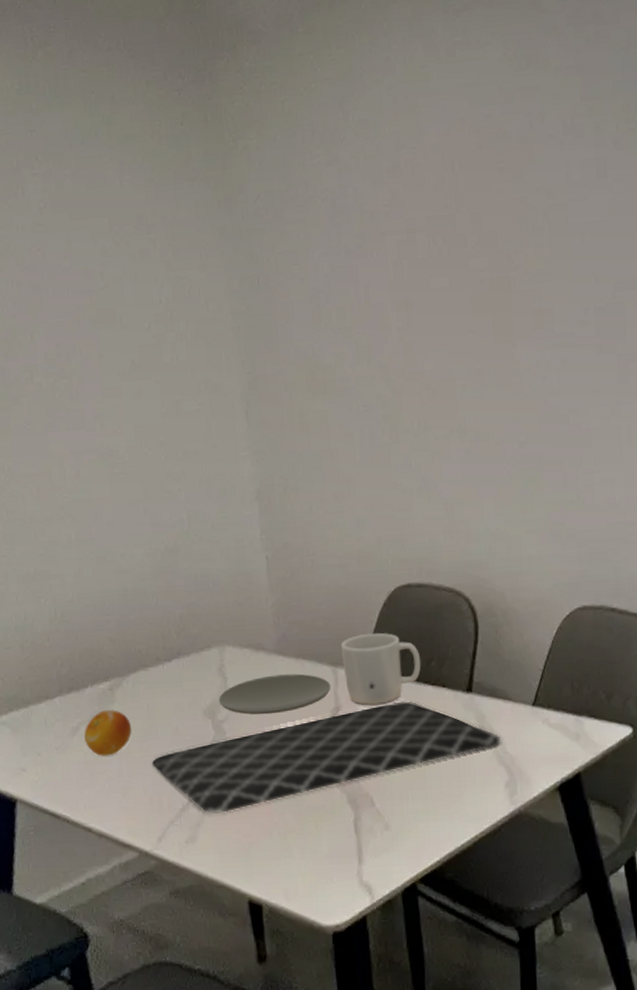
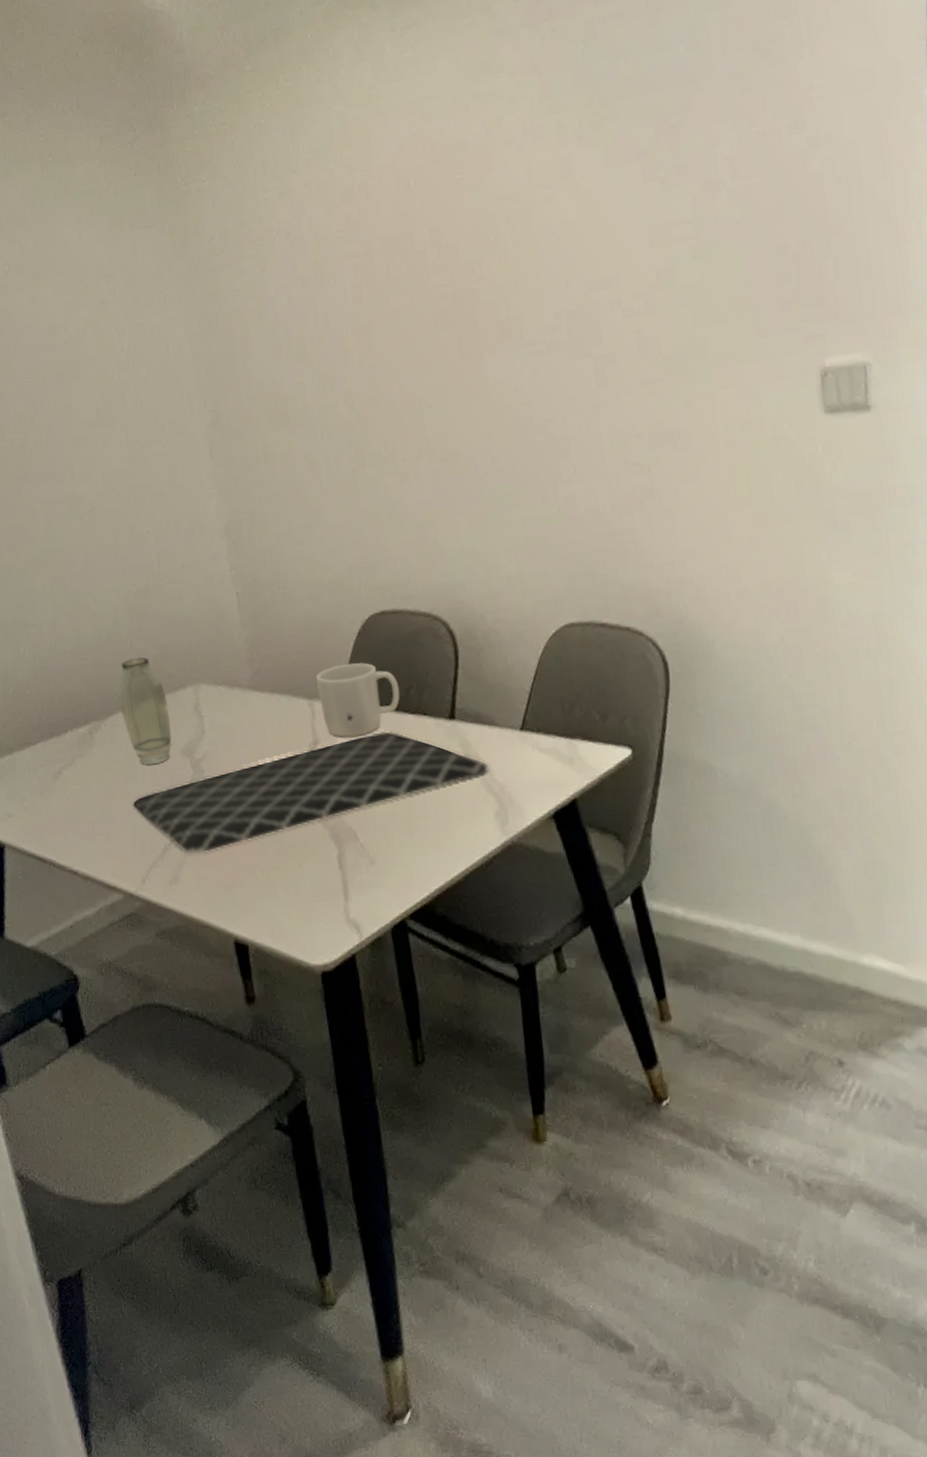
fruit: present [84,710,132,756] -> none [66,753,112,800]
vase: none [142,615,195,723] -> present [118,657,172,765]
plate: present [218,673,331,715] -> none [195,708,308,752]

